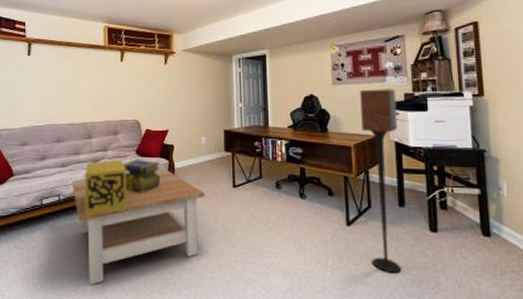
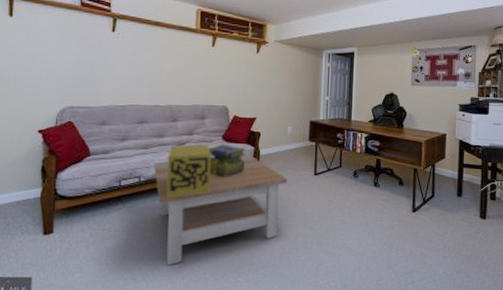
speaker: present [360,89,401,274] -> none [430,91,464,254]

